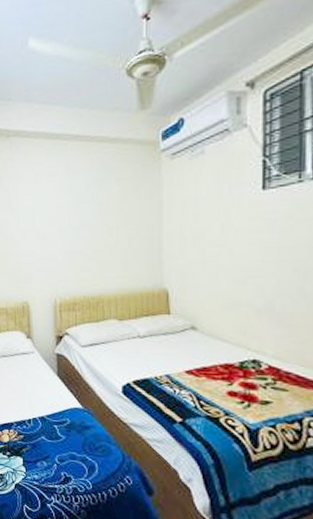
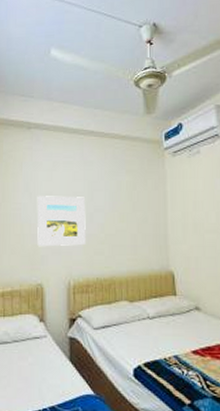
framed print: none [19,210,72,265] -> present [37,196,86,247]

